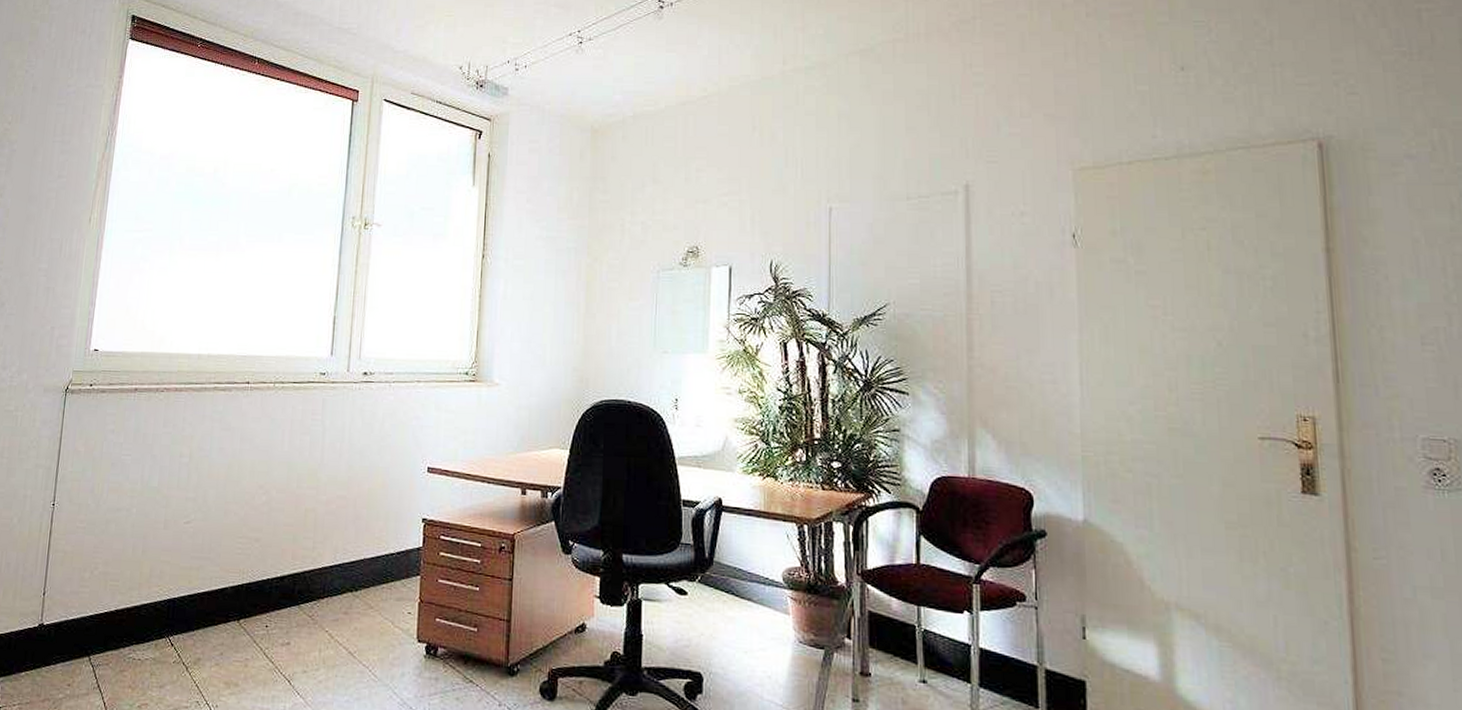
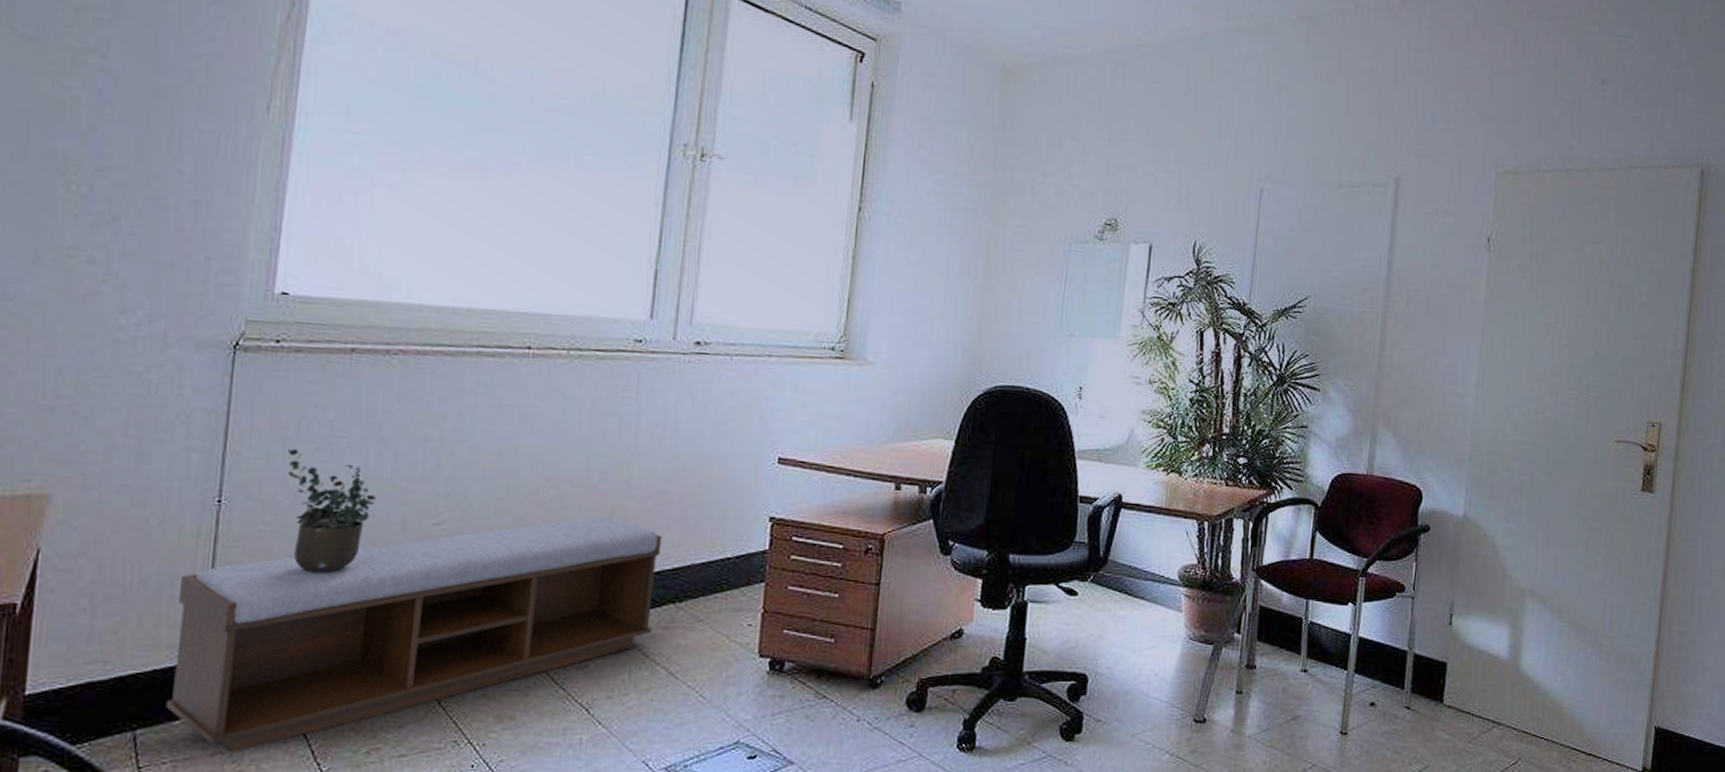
bench: none [17,518,342,701] -> present [165,517,662,753]
potted plant: none [95,464,149,561] -> present [288,448,377,573]

